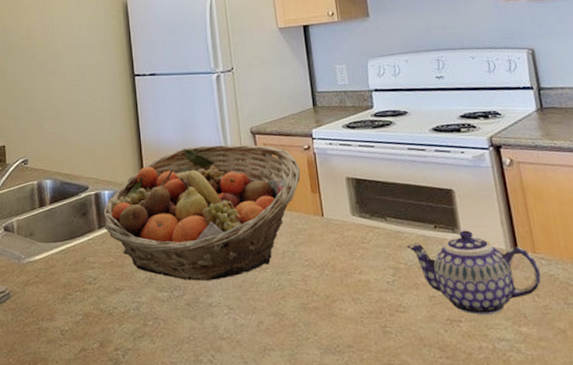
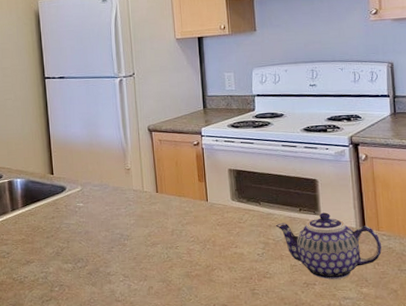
fruit basket: present [103,145,301,281] -> none [16,140,190,255]

